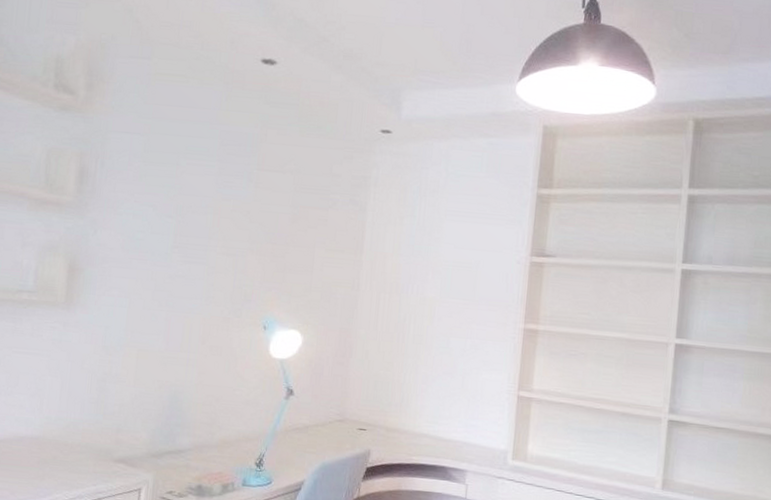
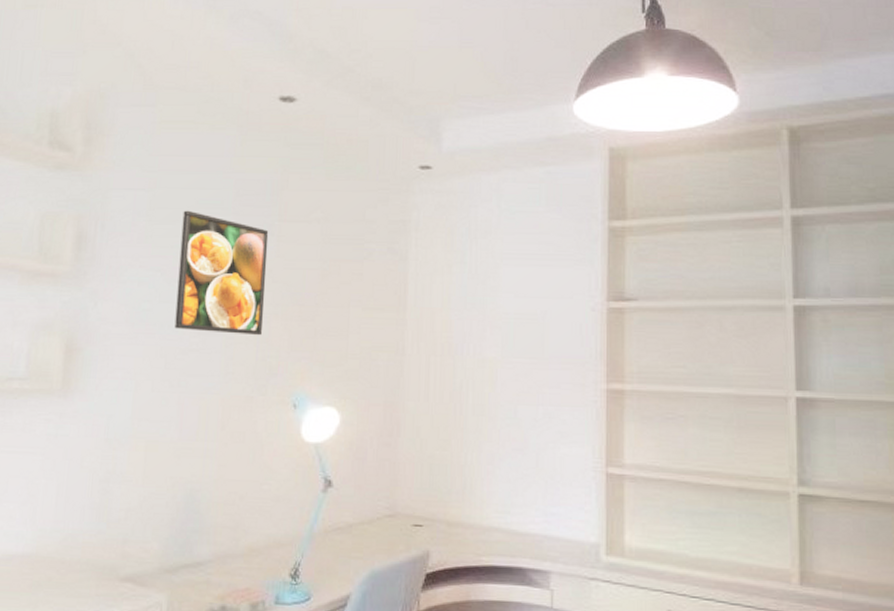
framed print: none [164,154,248,267] -> present [174,210,269,336]

